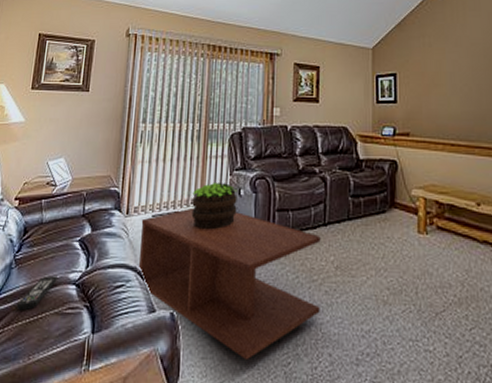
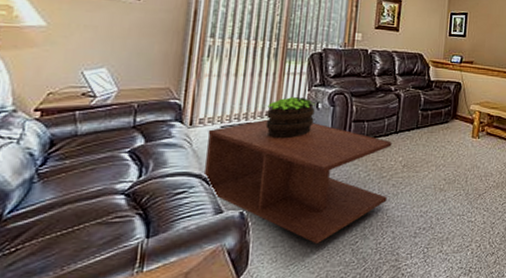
remote control: present [16,276,57,310] -> none [41,187,100,223]

